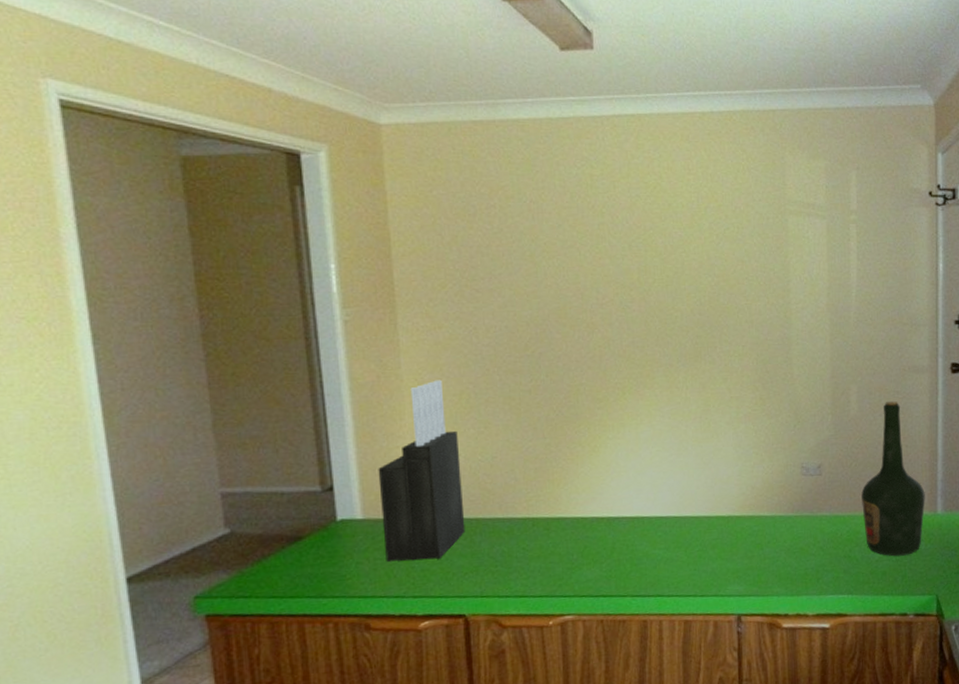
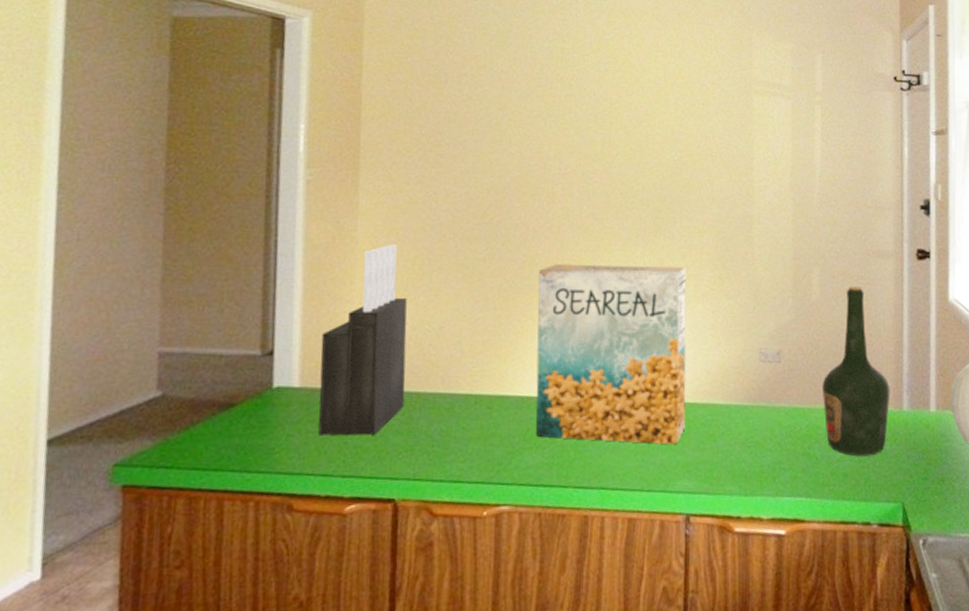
cereal box: none [583,389,734,555] -> present [535,264,686,445]

